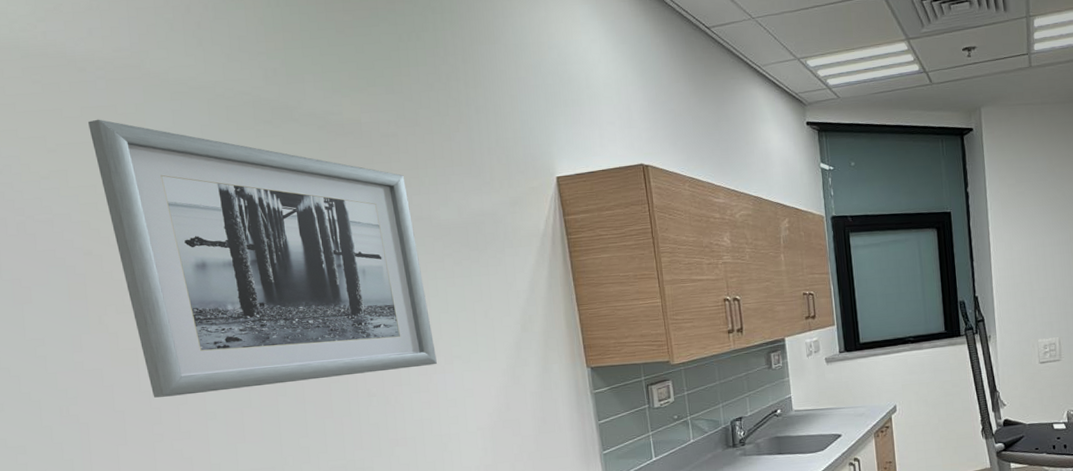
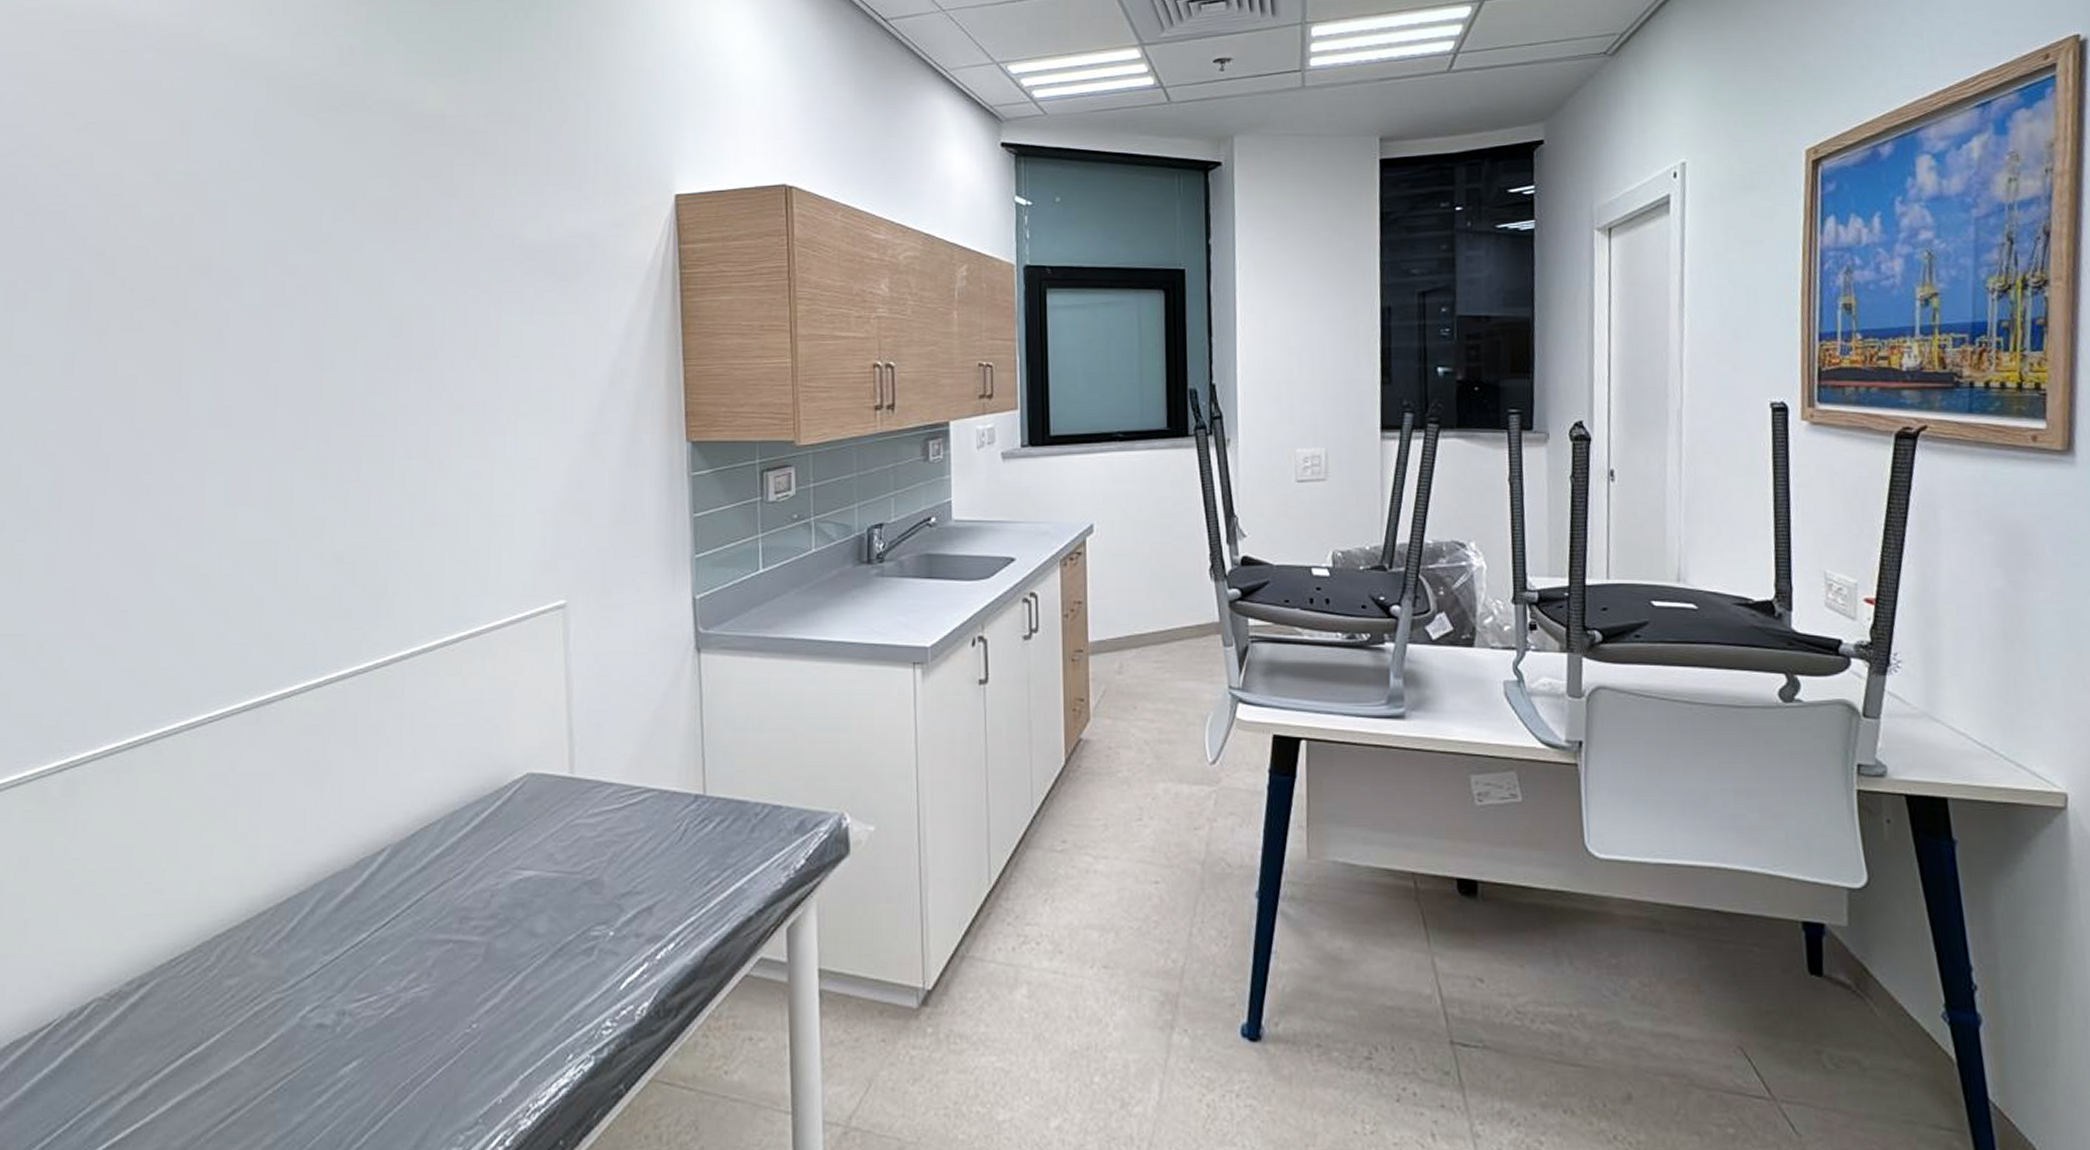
wall art: present [88,119,437,398] -> none [126,95,498,439]

